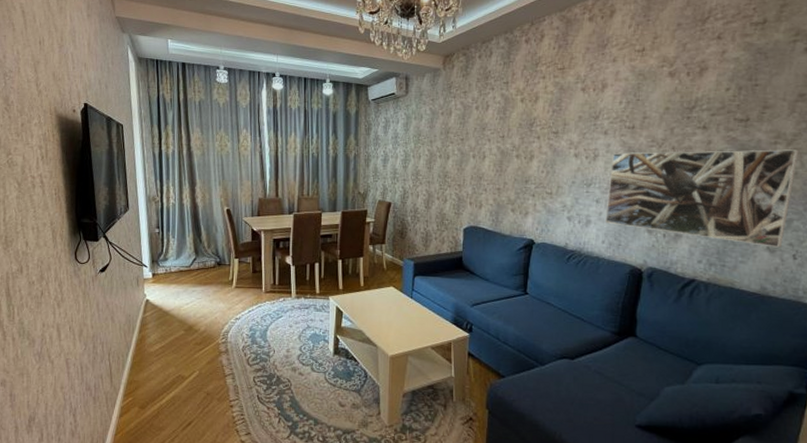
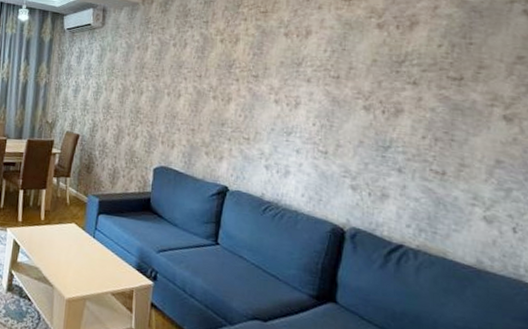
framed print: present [606,149,799,248] -> none [306,102,518,219]

